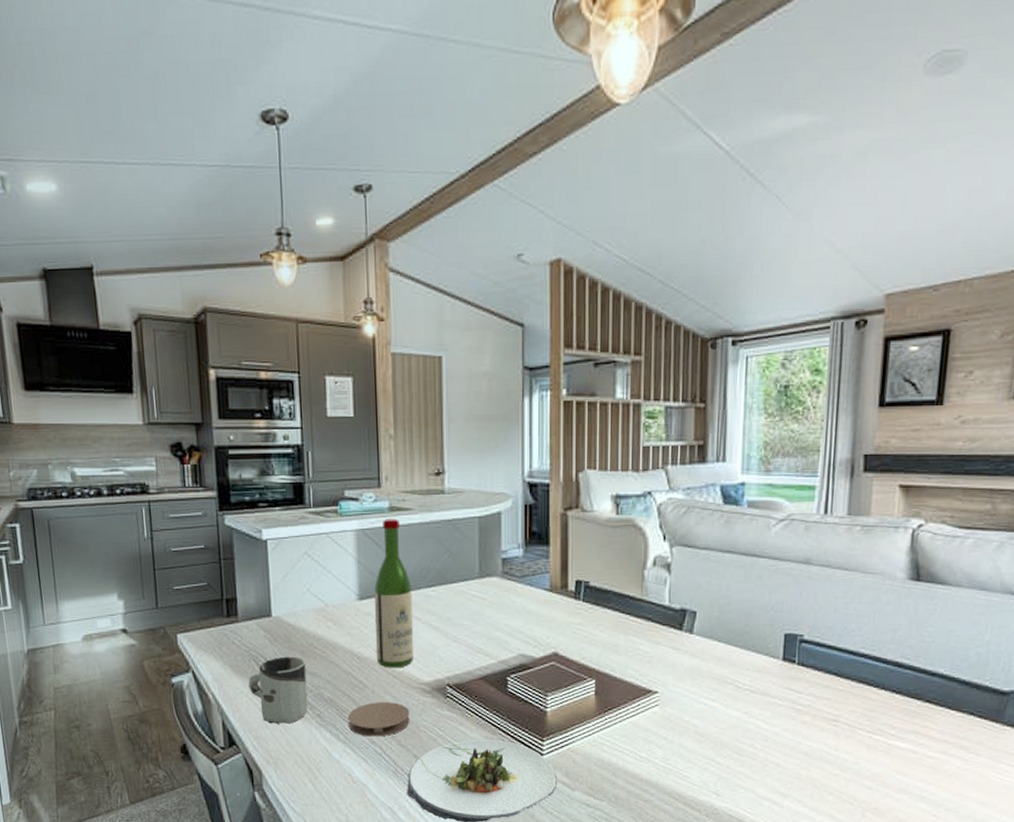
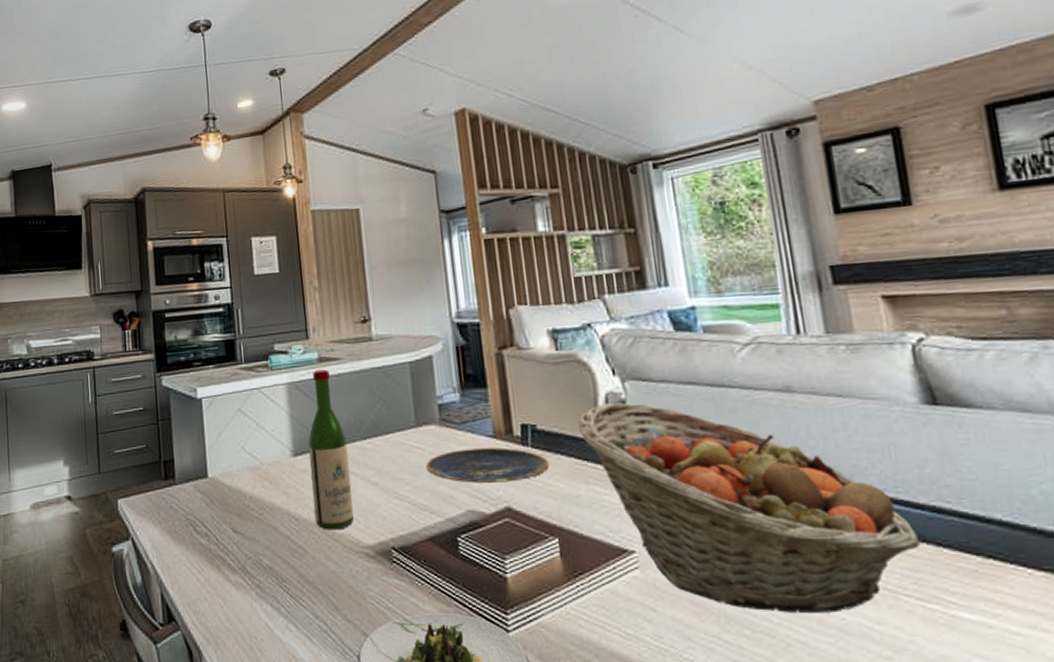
cup: present [248,656,308,724] -> none [186,520,247,596]
coaster: present [347,702,410,737] -> none [288,569,355,610]
plate: none [485,600,596,631] -> present [425,447,549,483]
fruit basket: none [626,566,880,742] -> present [578,403,921,613]

